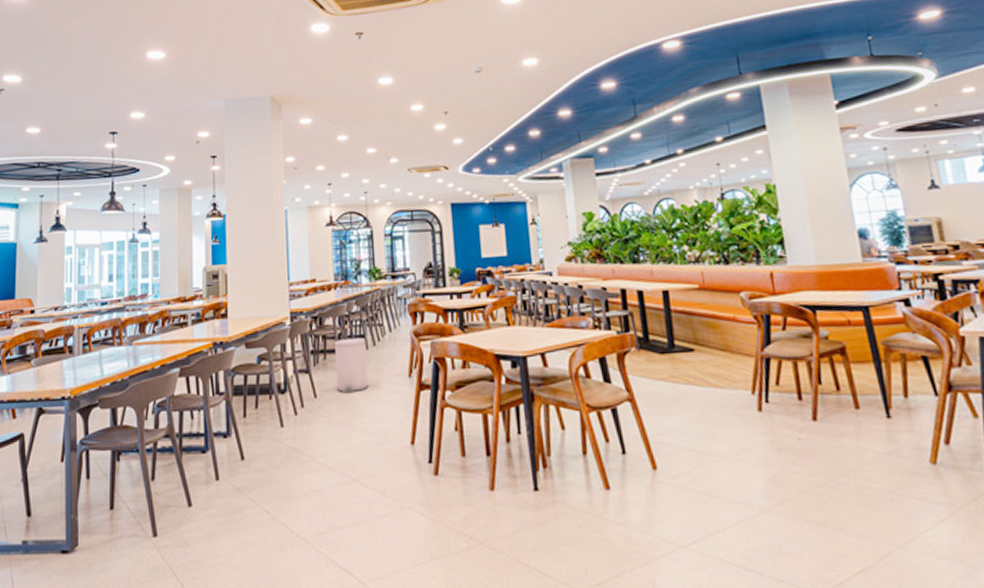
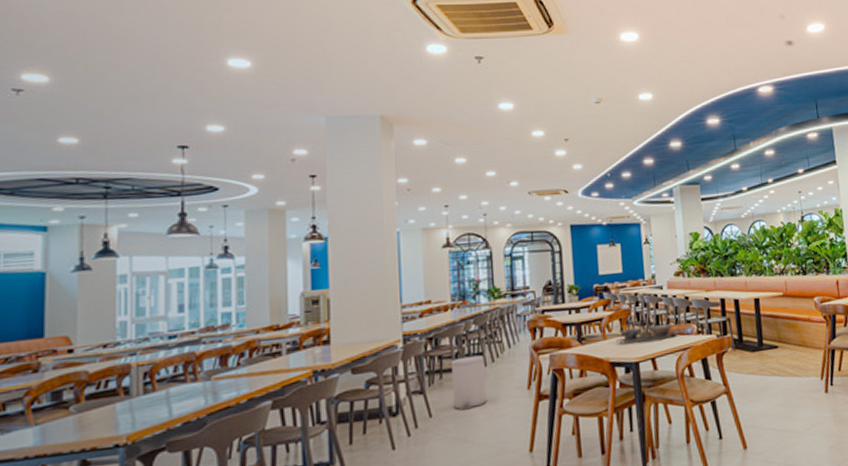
food tray: none [501,304,569,337] -> present [616,316,676,345]

